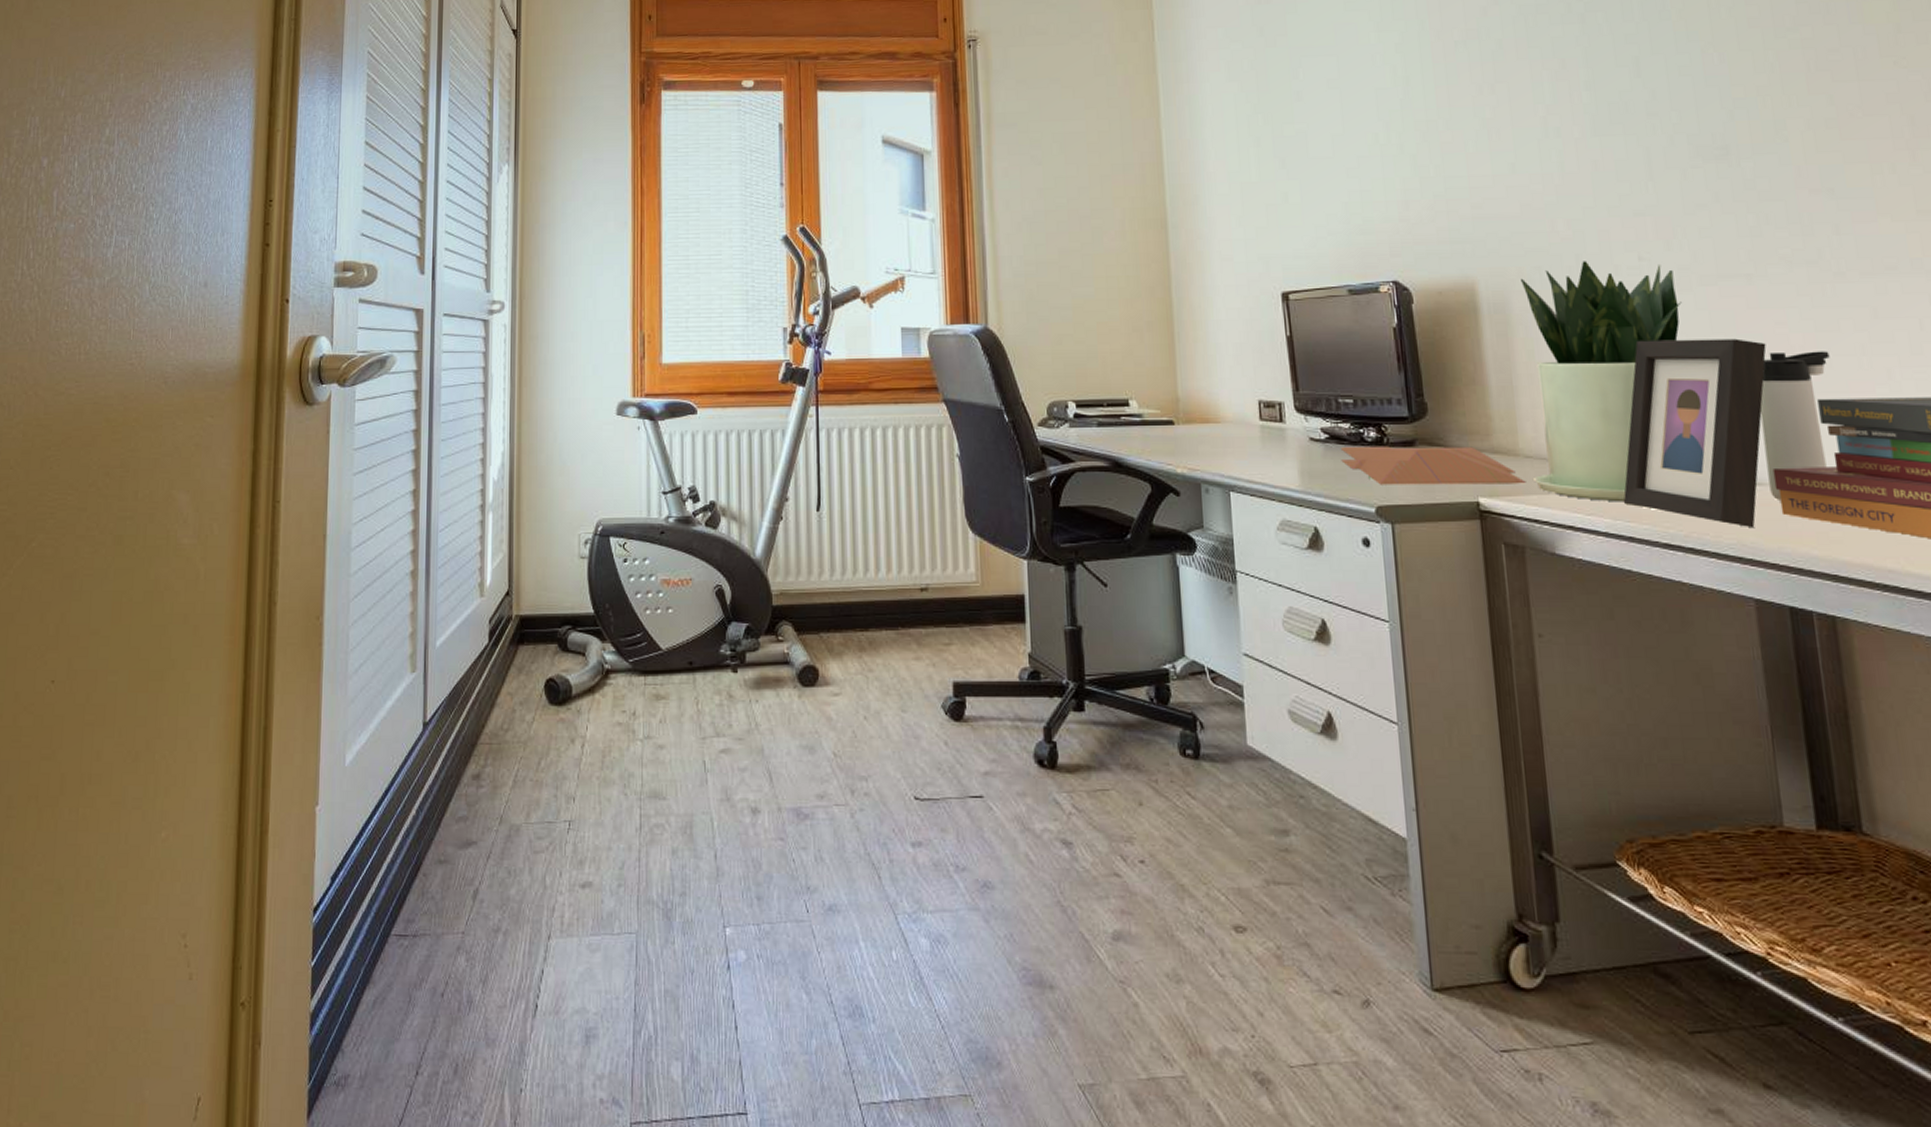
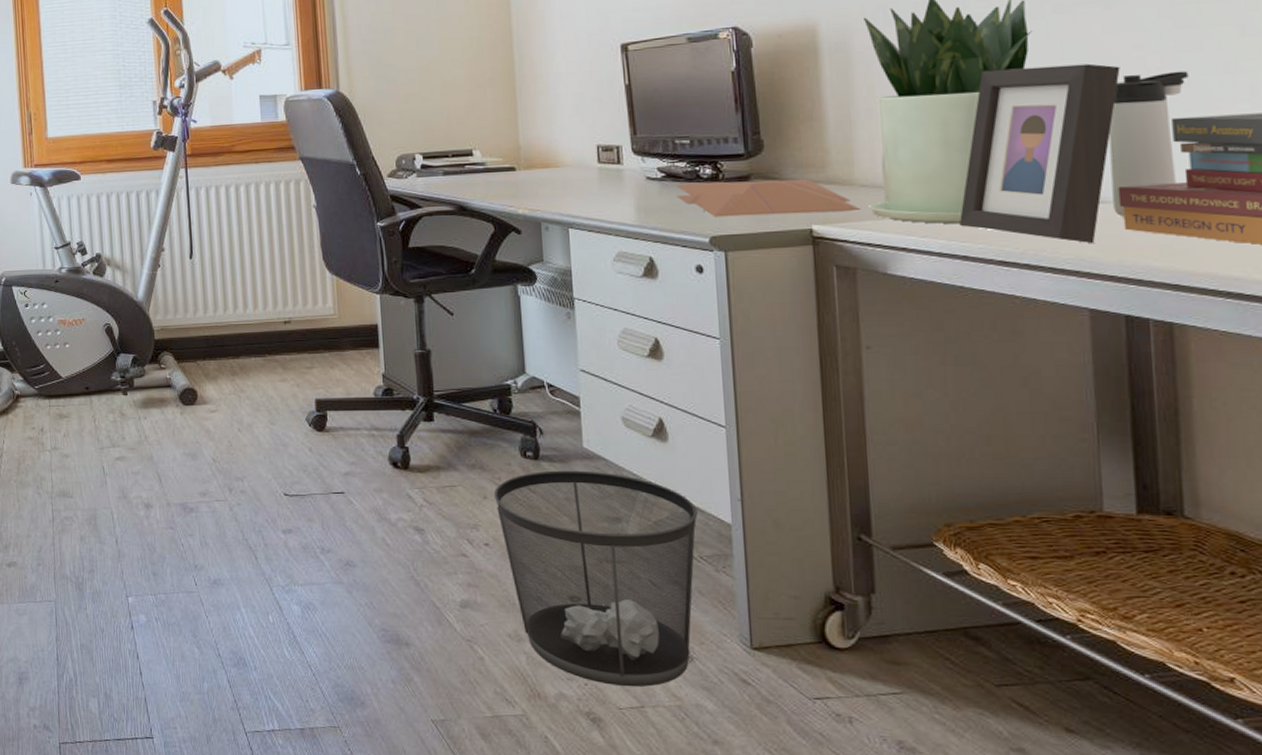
waste bin: none [1150,772,1371,1039] -> present [493,470,698,687]

